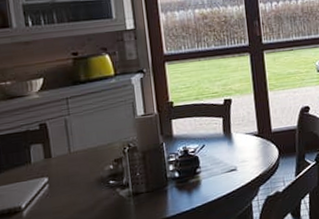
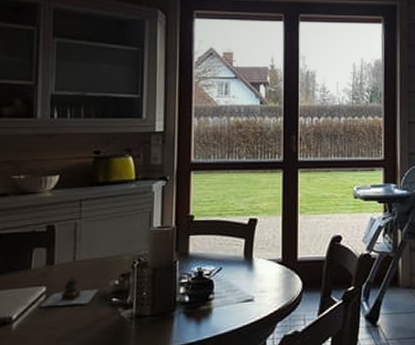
teapot: none [45,165,96,196] -> present [40,275,98,308]

